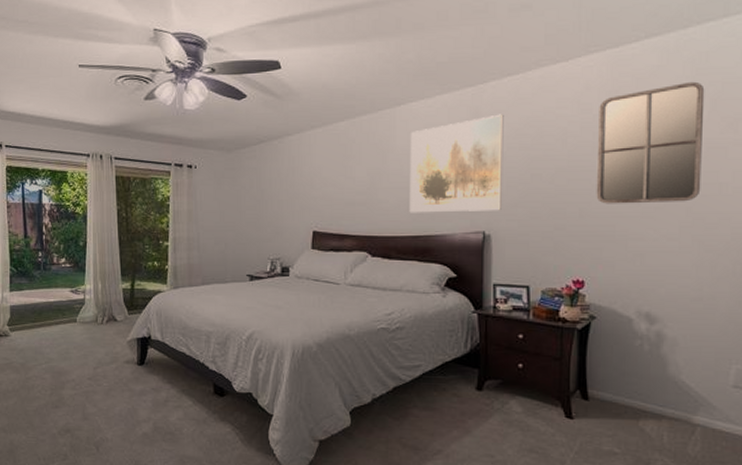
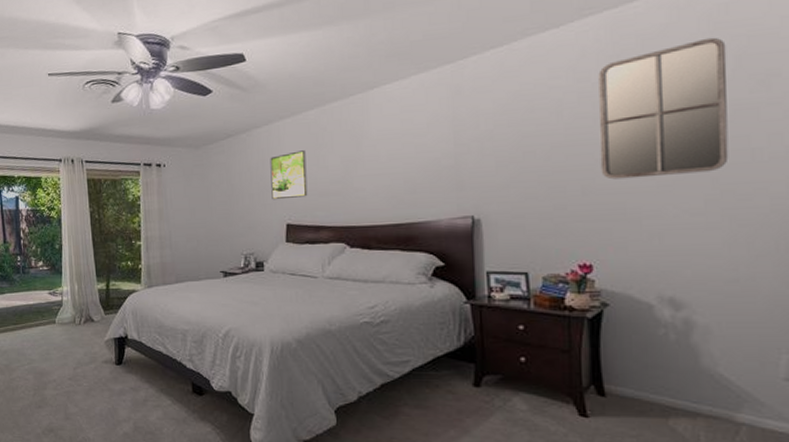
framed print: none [300,160,334,207] -> present [270,150,308,200]
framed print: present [409,114,504,213] -> none [386,90,491,200]

